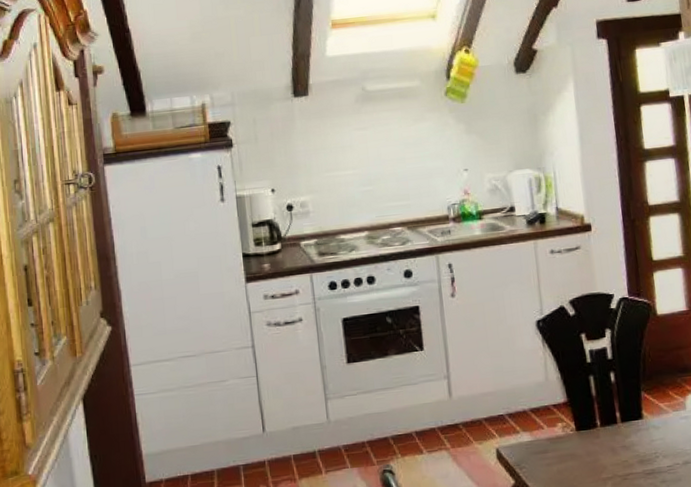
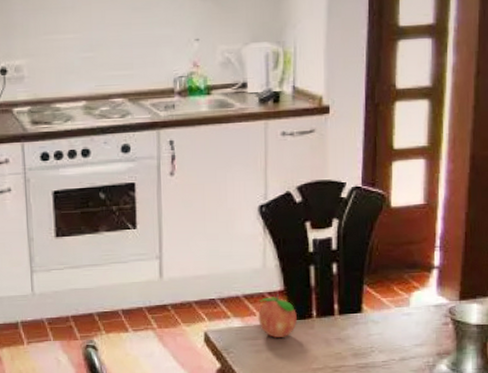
fruit: none [545,406,583,451] -> present [257,294,297,339]

